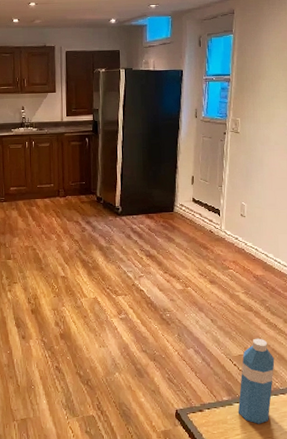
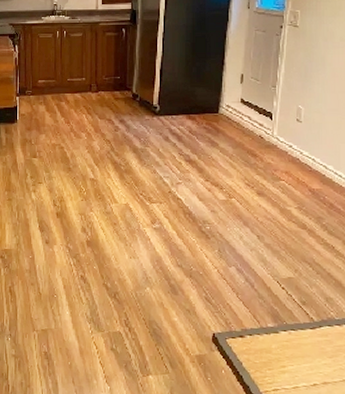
water bottle: present [238,338,275,424] -> none [284,260,330,357]

